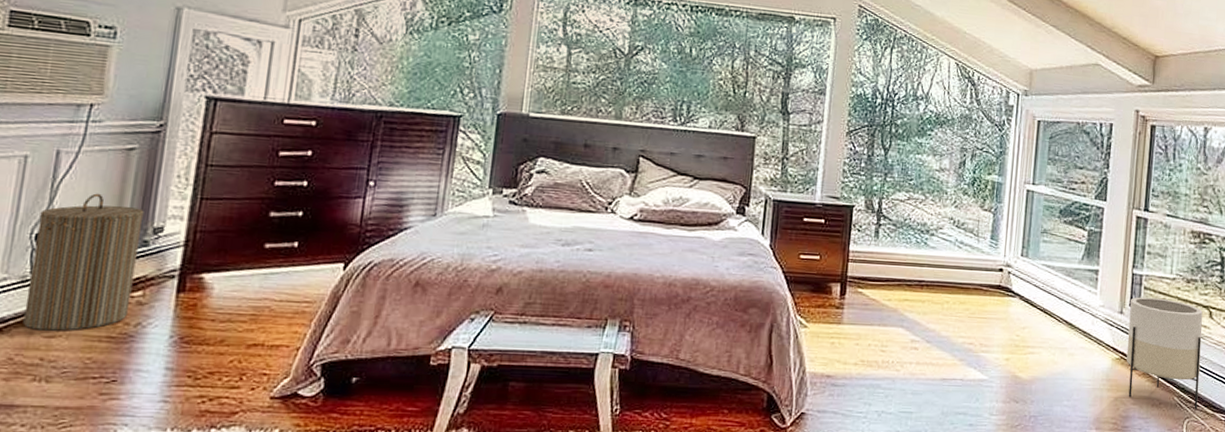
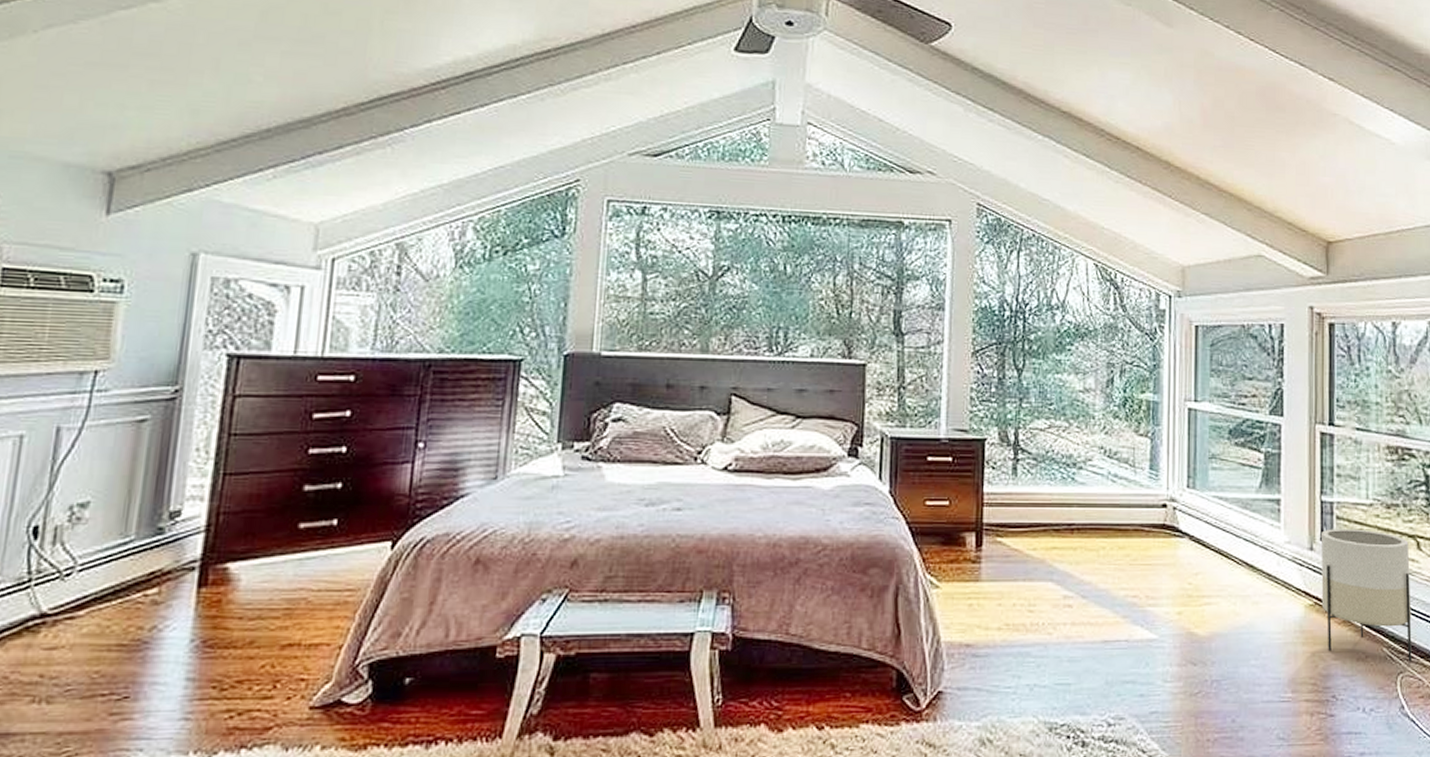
laundry hamper: present [22,193,144,331] -> none [19,475,159,641]

